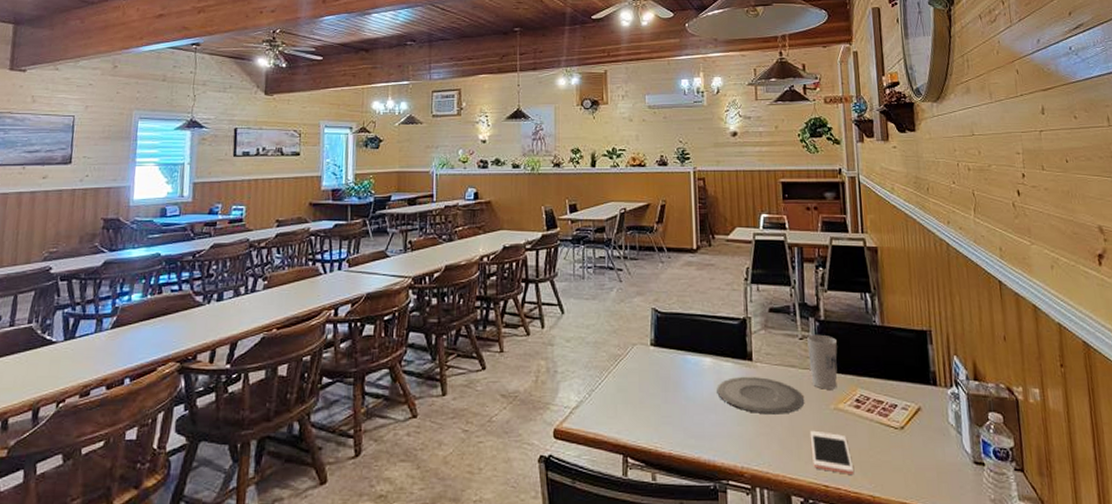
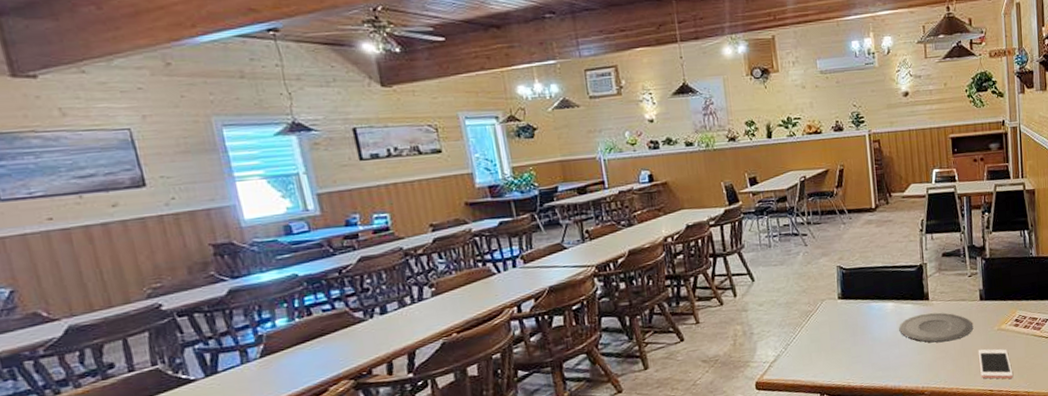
cup: present [807,334,838,389] -> none [975,270,1001,315]

